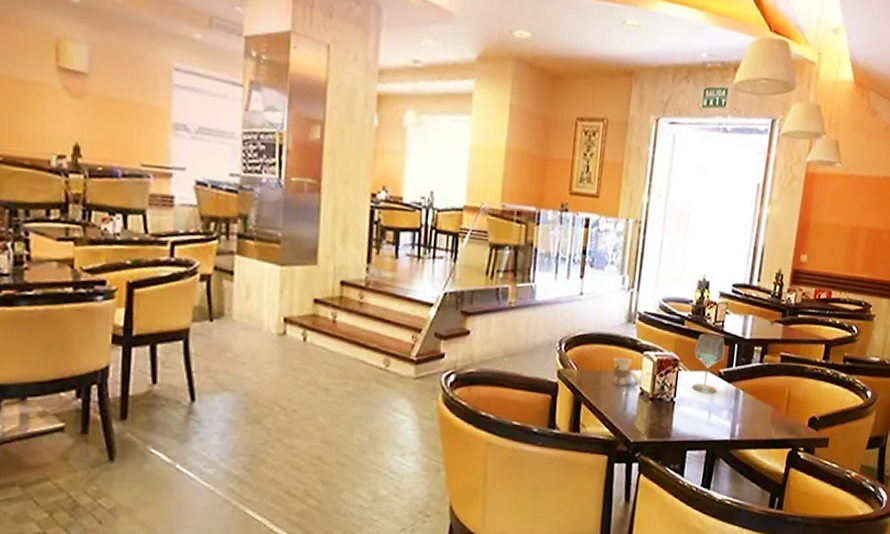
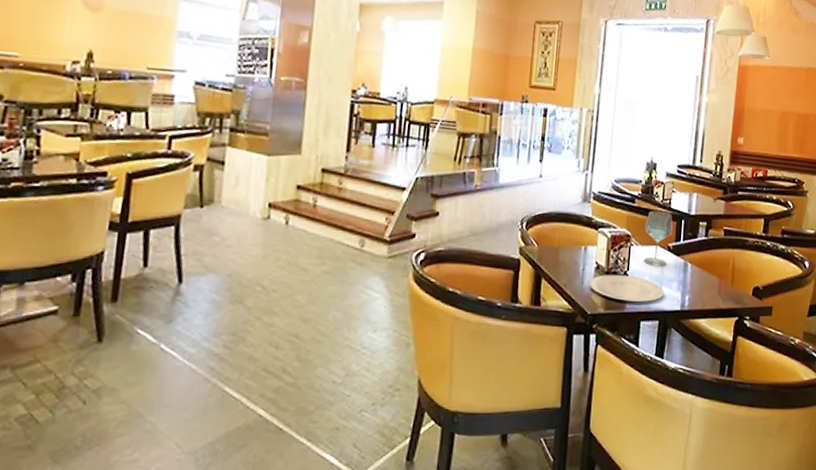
cup: present [613,356,641,386] -> none [570,234,597,261]
plate: none [632,400,714,431] -> present [589,274,665,302]

